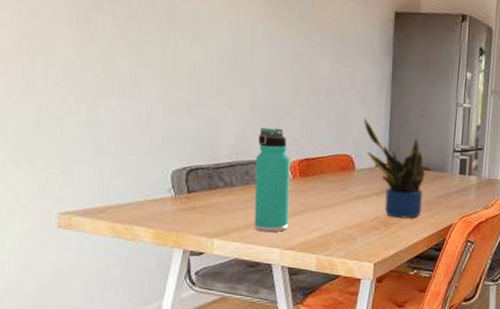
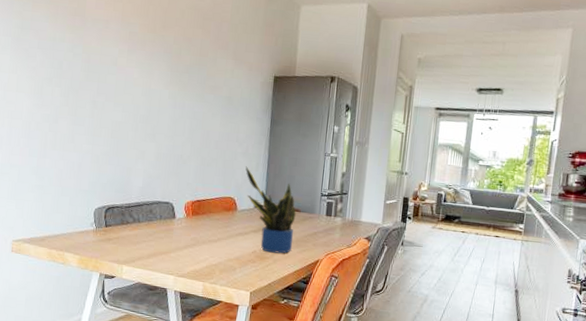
thermos bottle: present [254,128,291,233] -> none [154,174,185,262]

